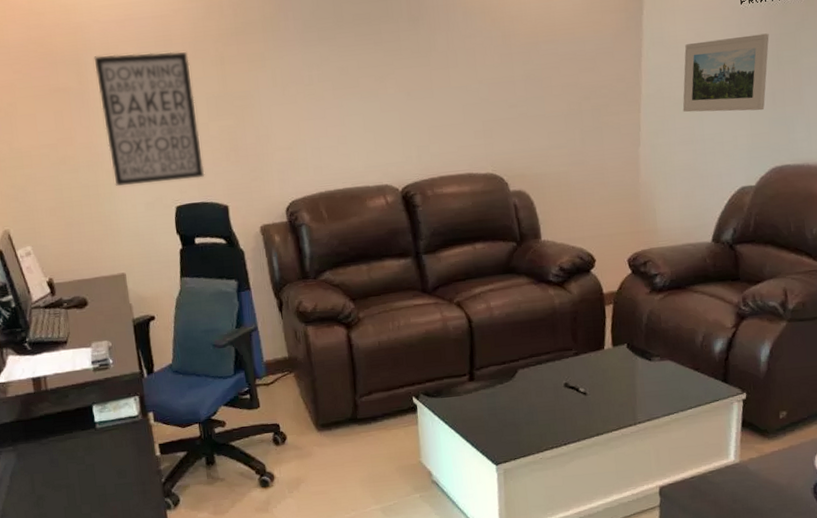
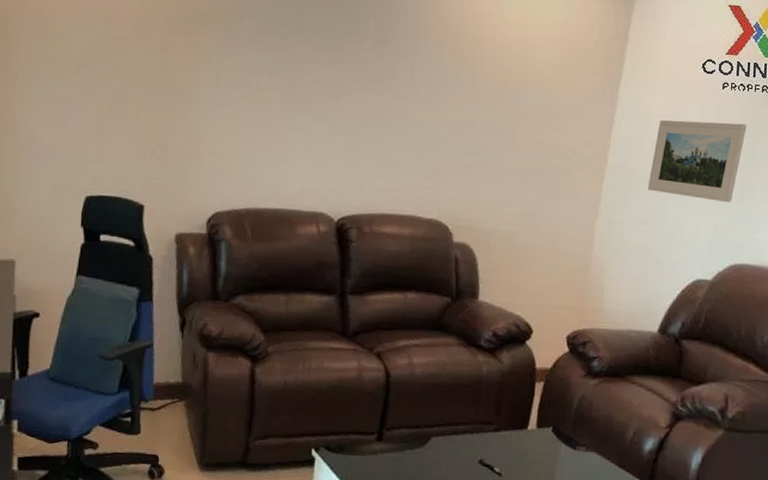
wall art: present [94,51,205,187] -> none [21,18,129,170]

